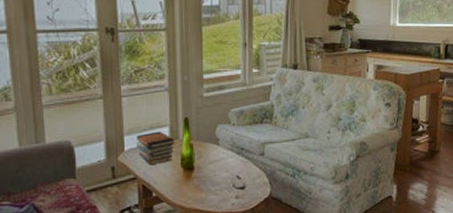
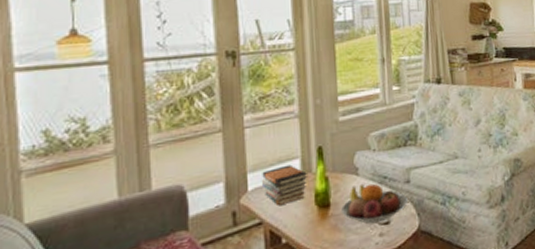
fruit bowl: none [203,152,262,188] -> present [341,183,408,224]

